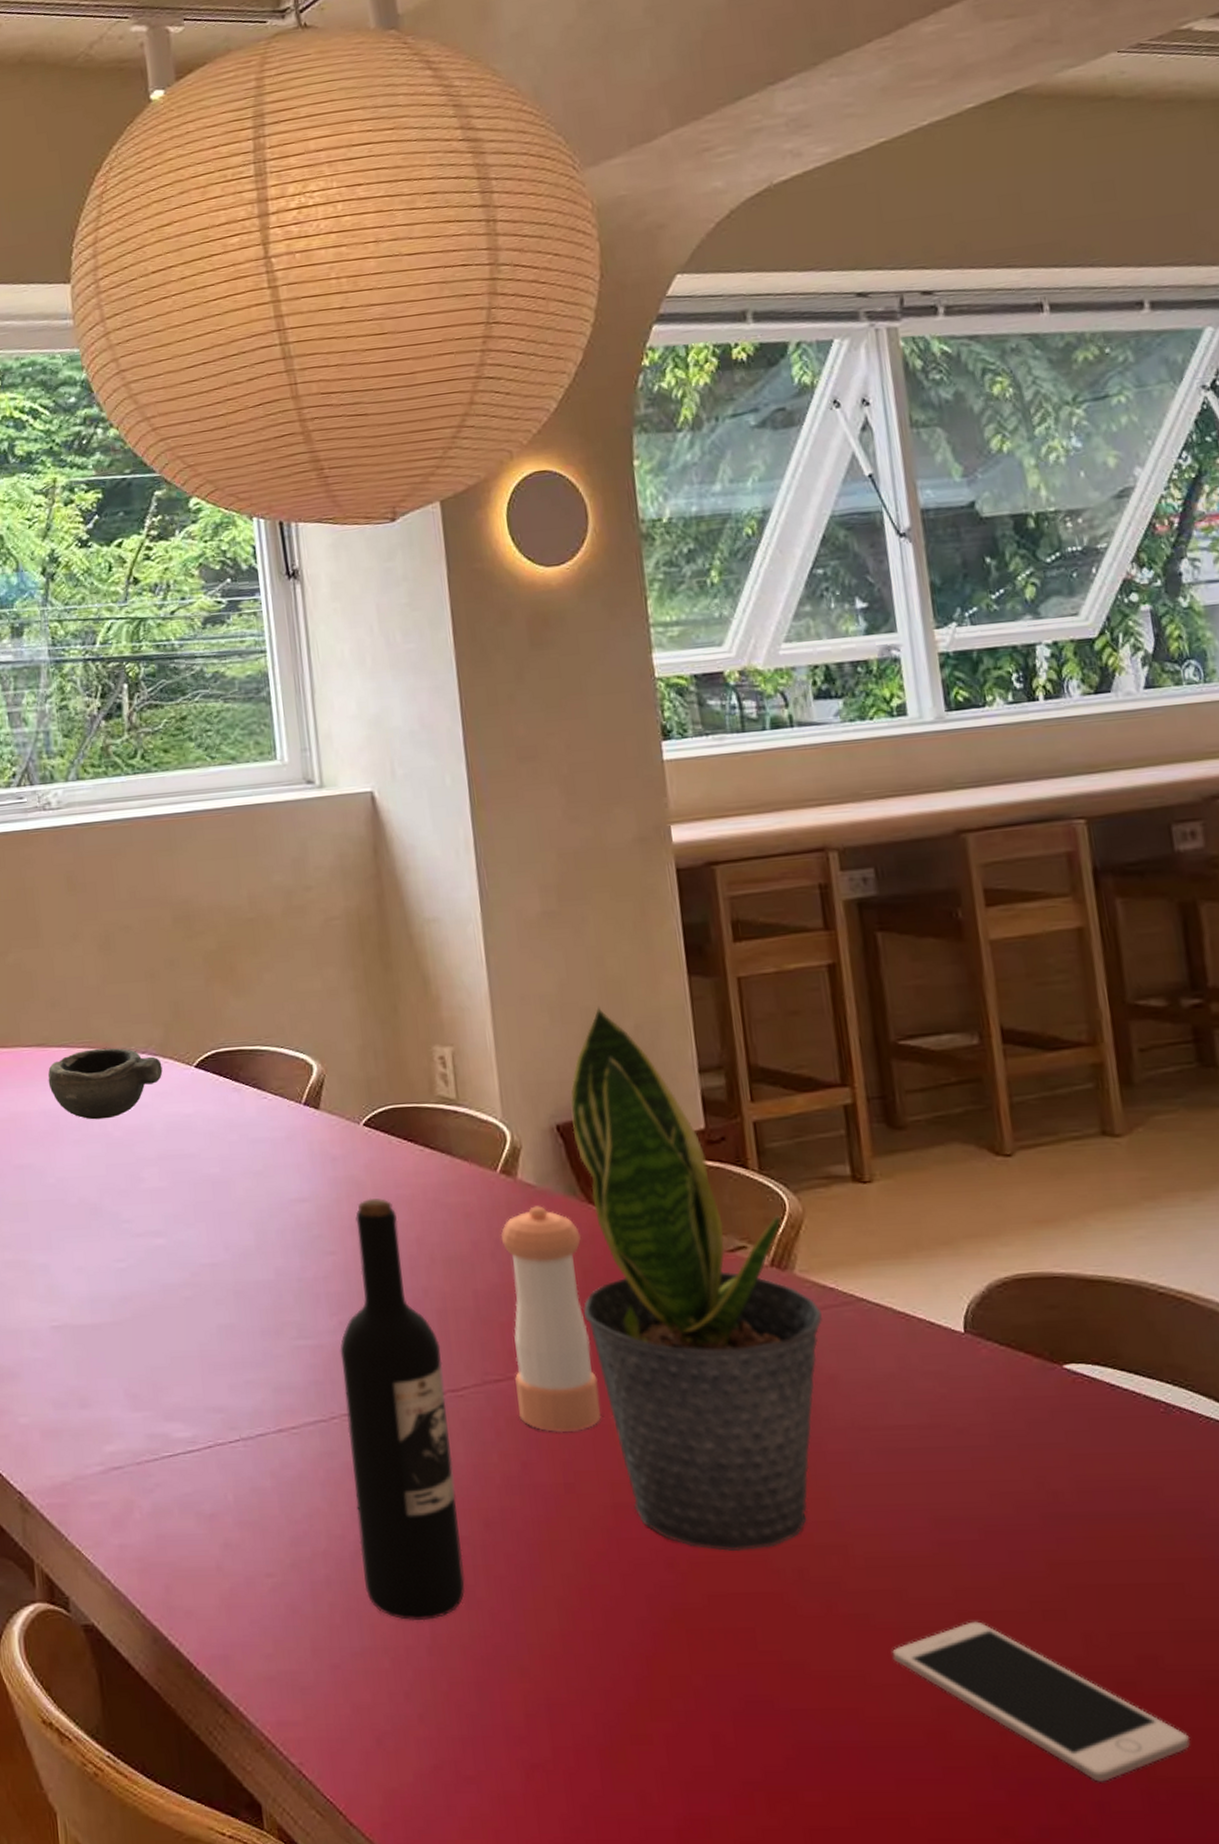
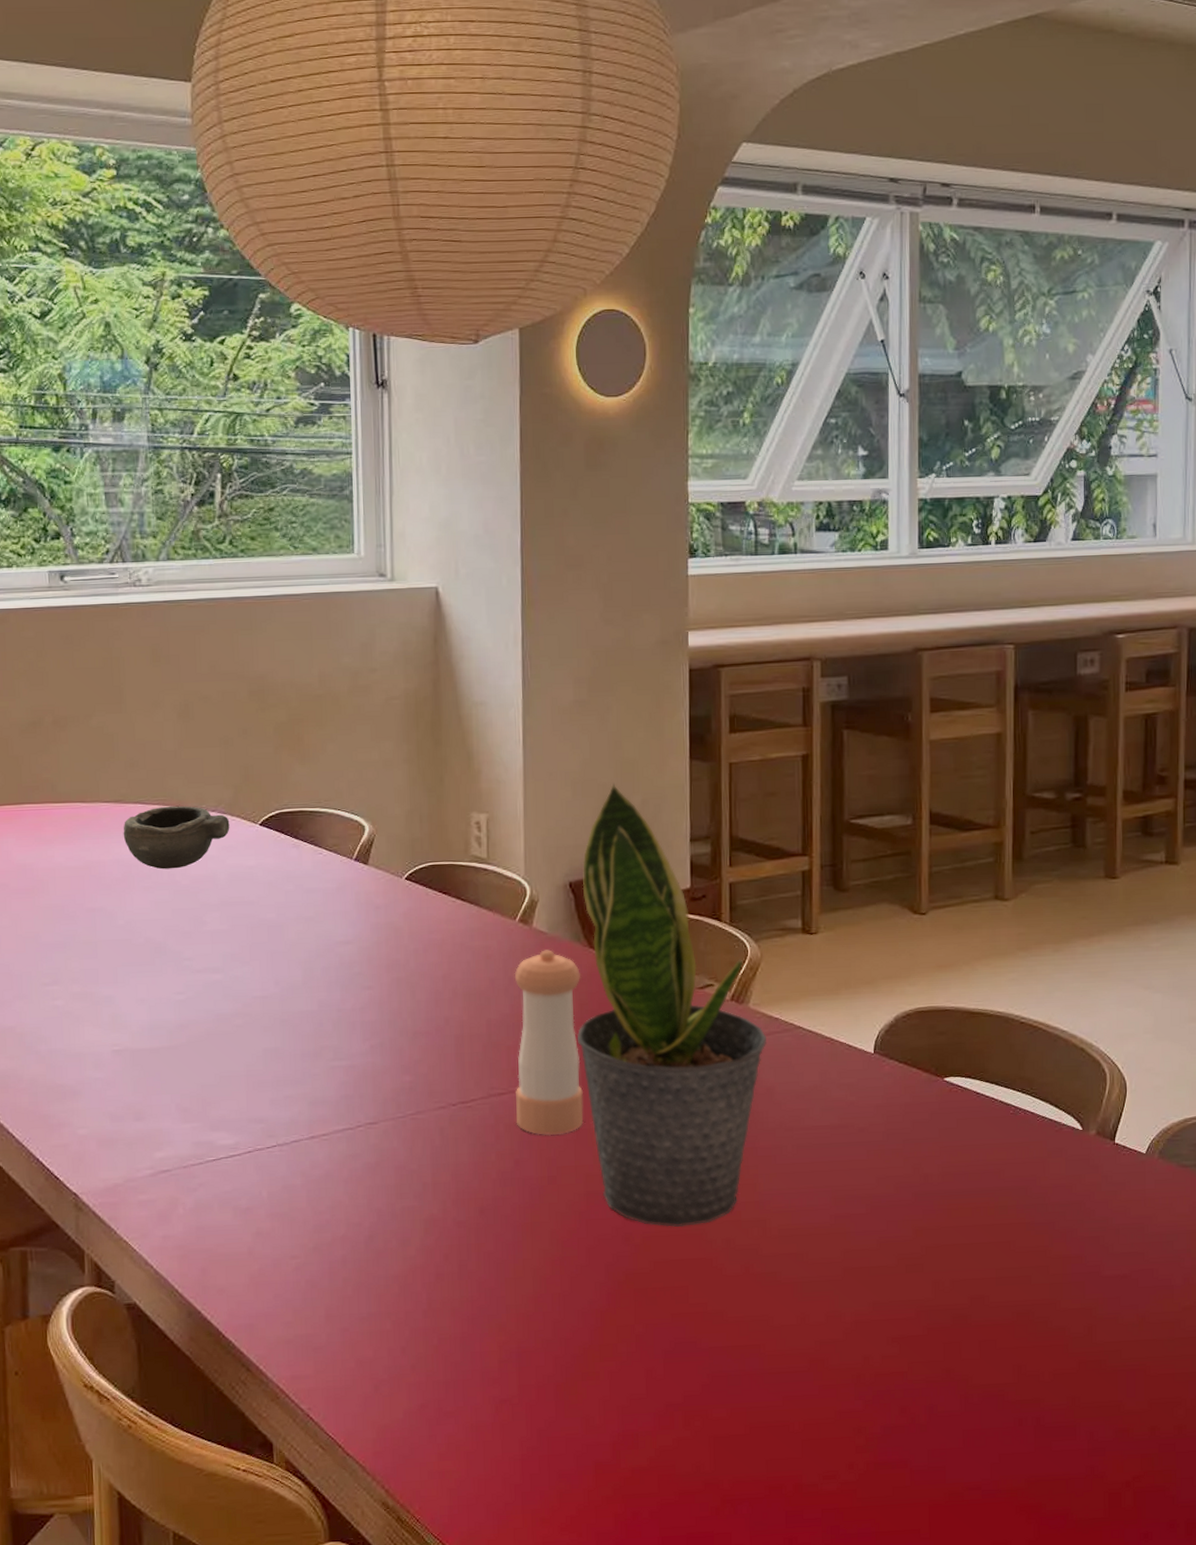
wine bottle: present [340,1198,465,1621] -> none [369,941,460,1290]
cell phone: present [892,1621,1190,1782] -> none [791,1275,1000,1391]

